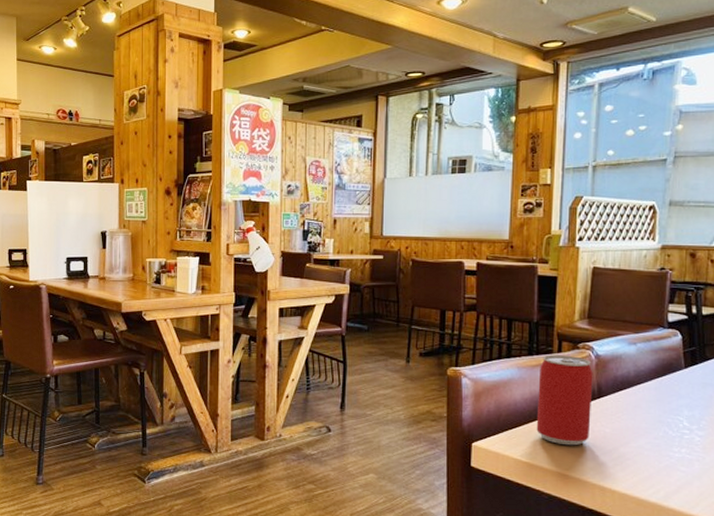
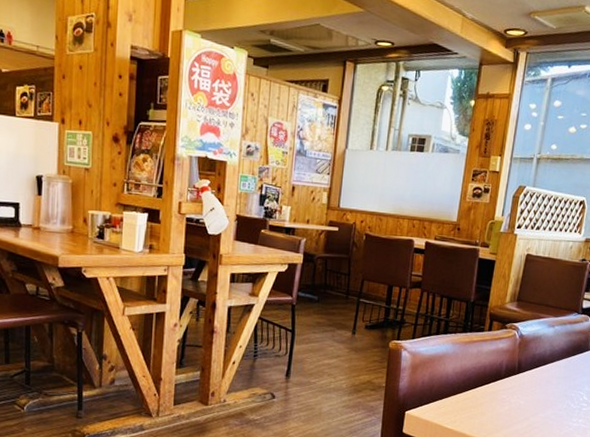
beer can: present [536,354,593,446] -> none [463,332,516,415]

